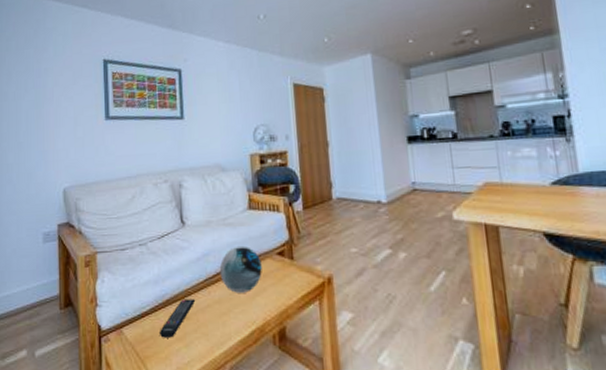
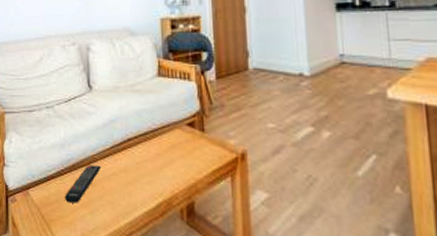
decorative orb: present [219,245,262,293] -> none [126,114,171,163]

